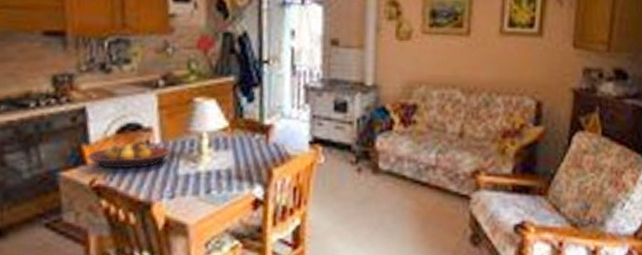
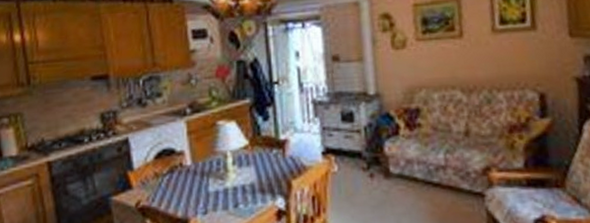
fruit bowl: present [87,143,171,169] -> none [132,166,201,191]

